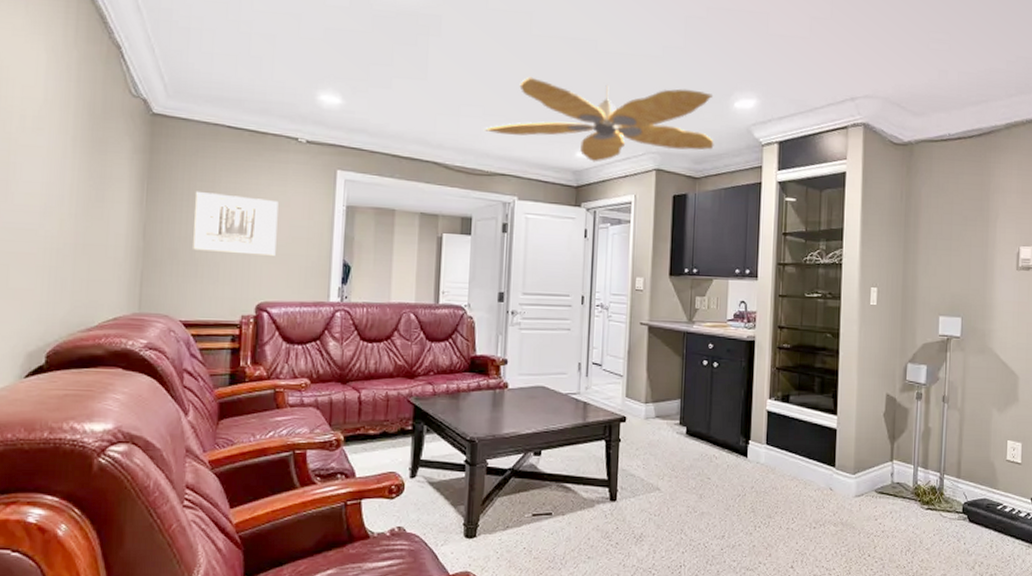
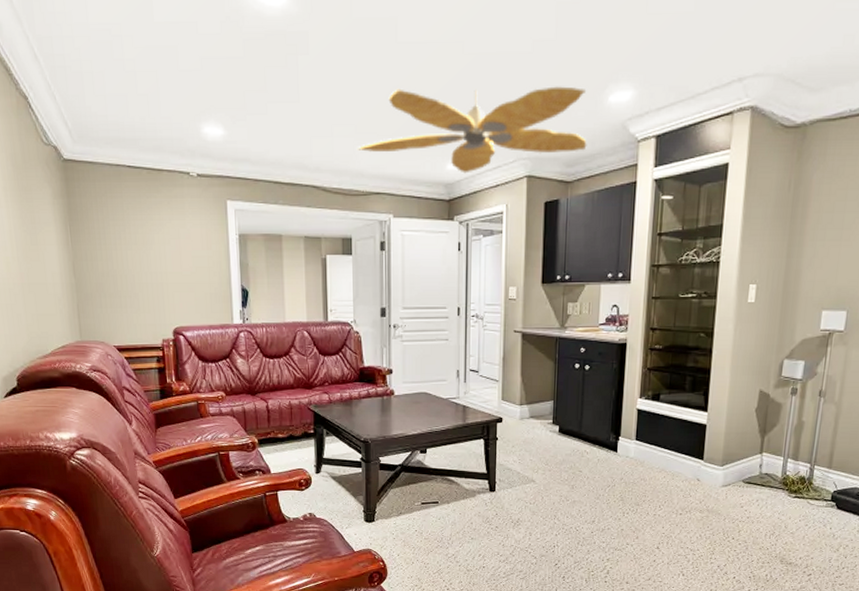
wall art: present [191,191,279,257] -> none [109,229,184,286]

